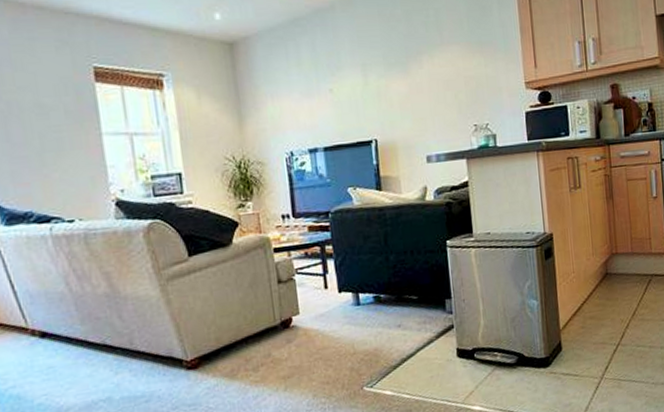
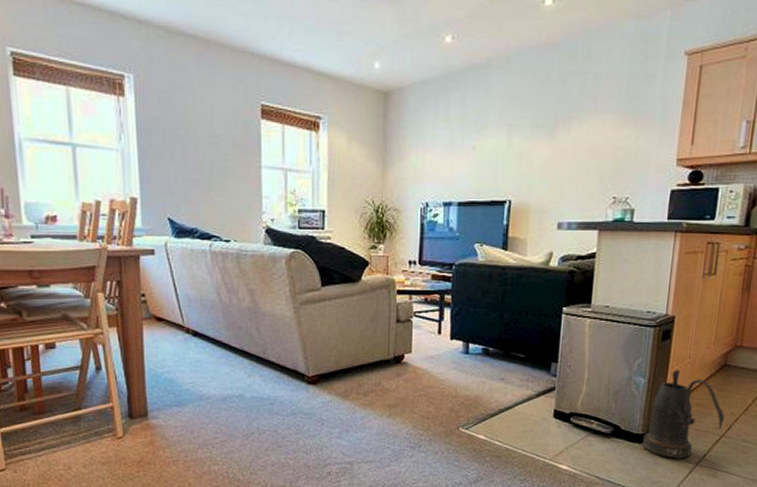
watering can: none [547,285,617,378] -> present [642,369,725,460]

